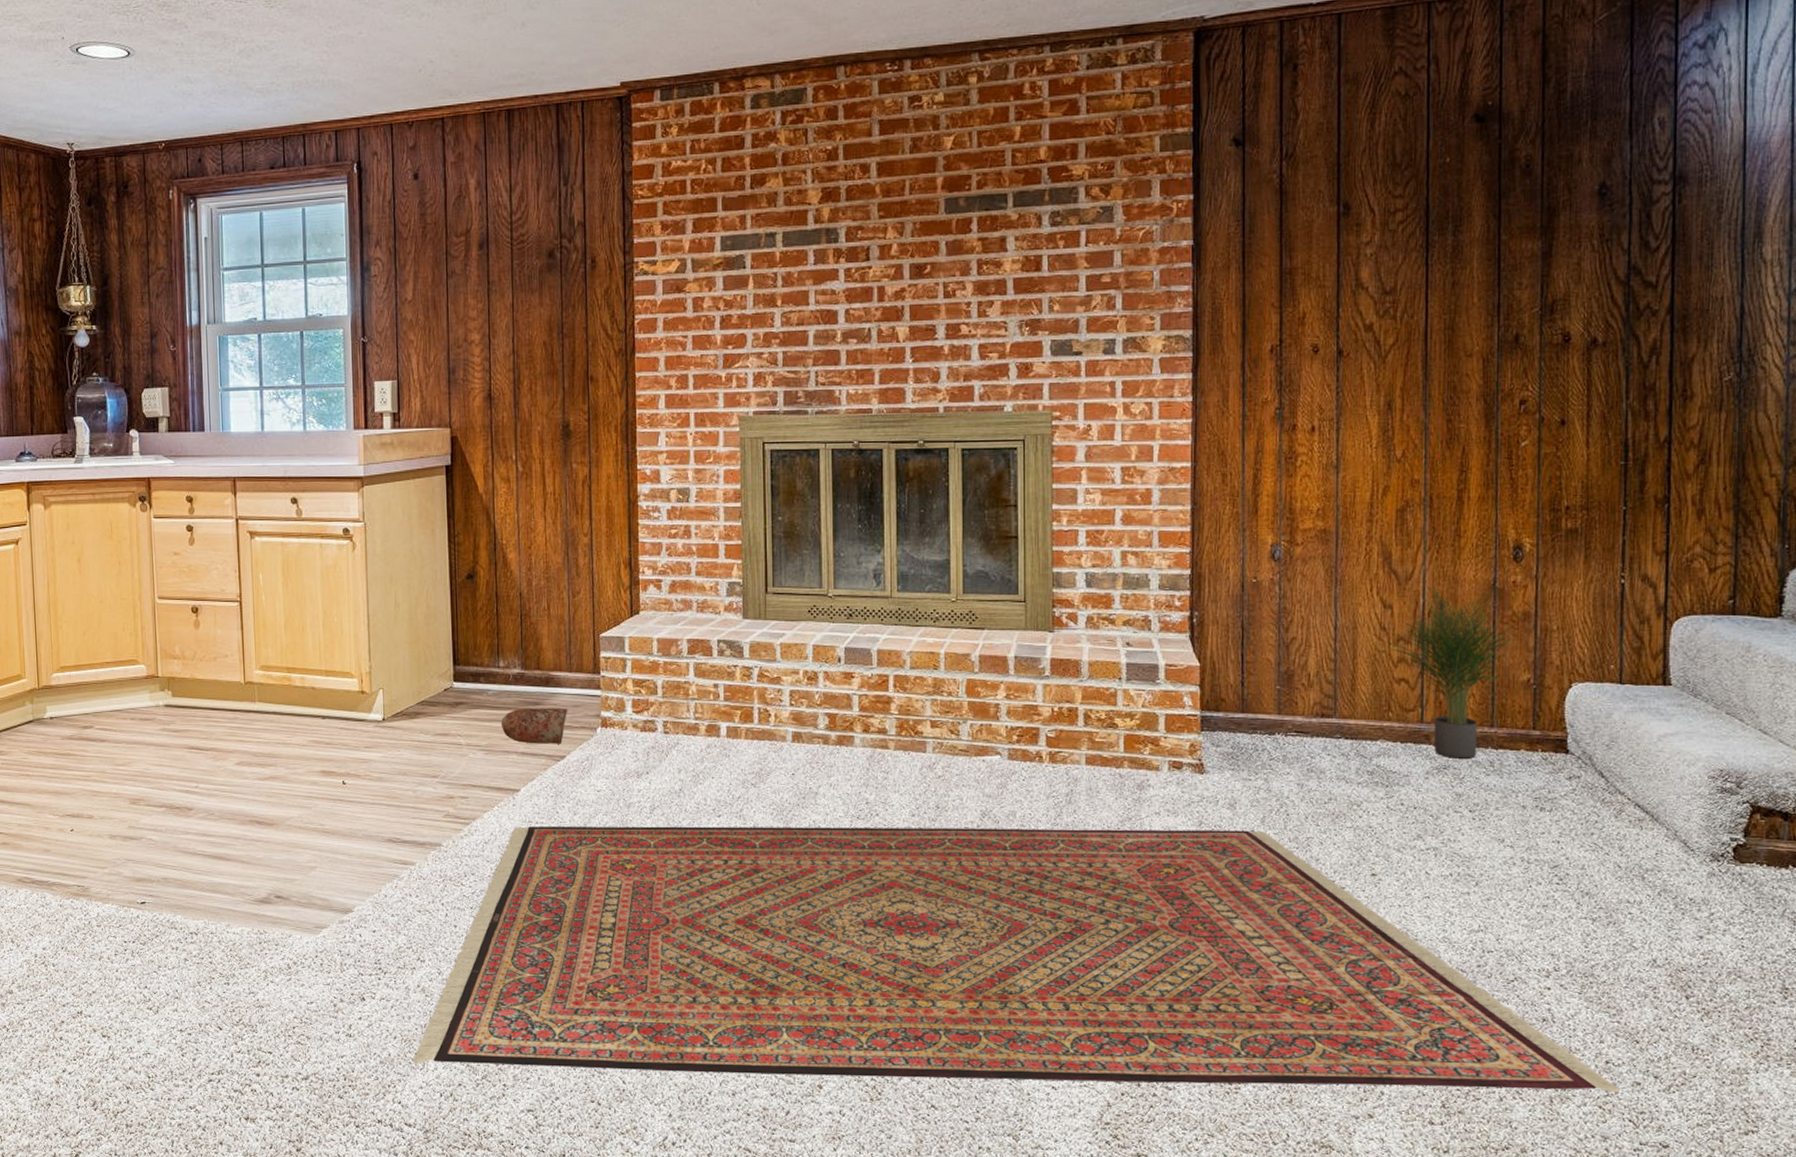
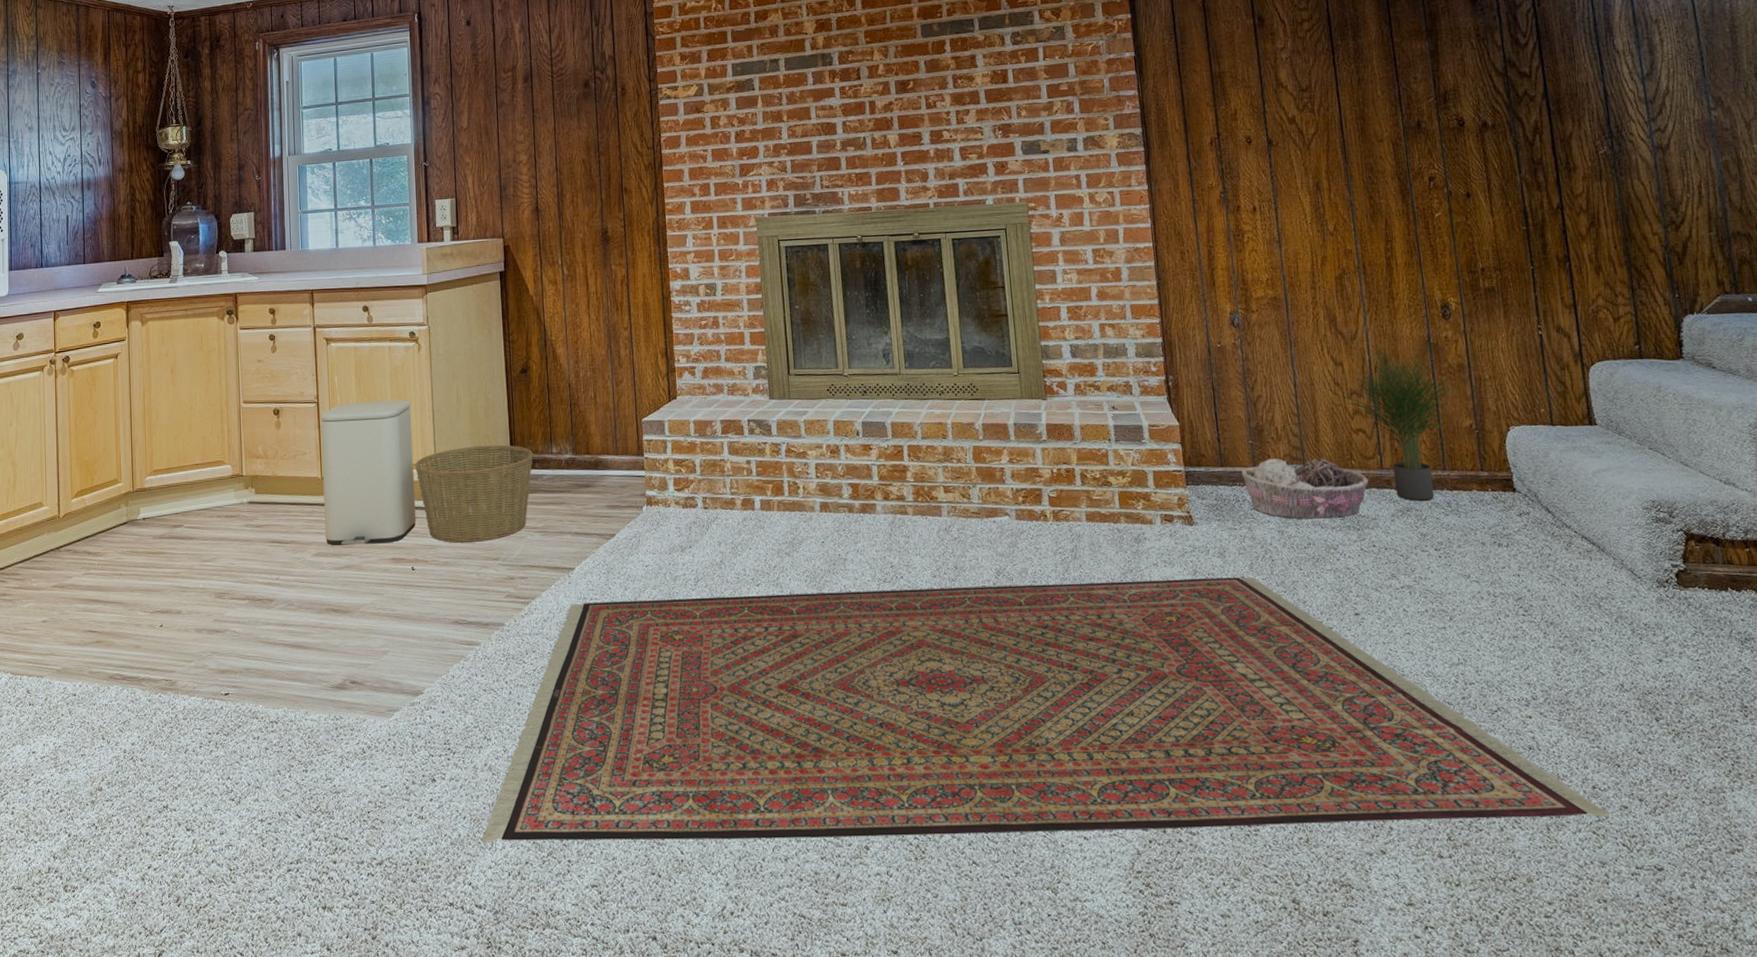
pedal bin: none [243,602,348,755] -> present [320,399,416,546]
basket: none [347,655,478,758] -> present [415,444,533,543]
decorative log: present [501,708,568,744] -> none [555,489,616,524]
decorative basket: none [1264,707,1405,773] -> present [1241,458,1369,519]

